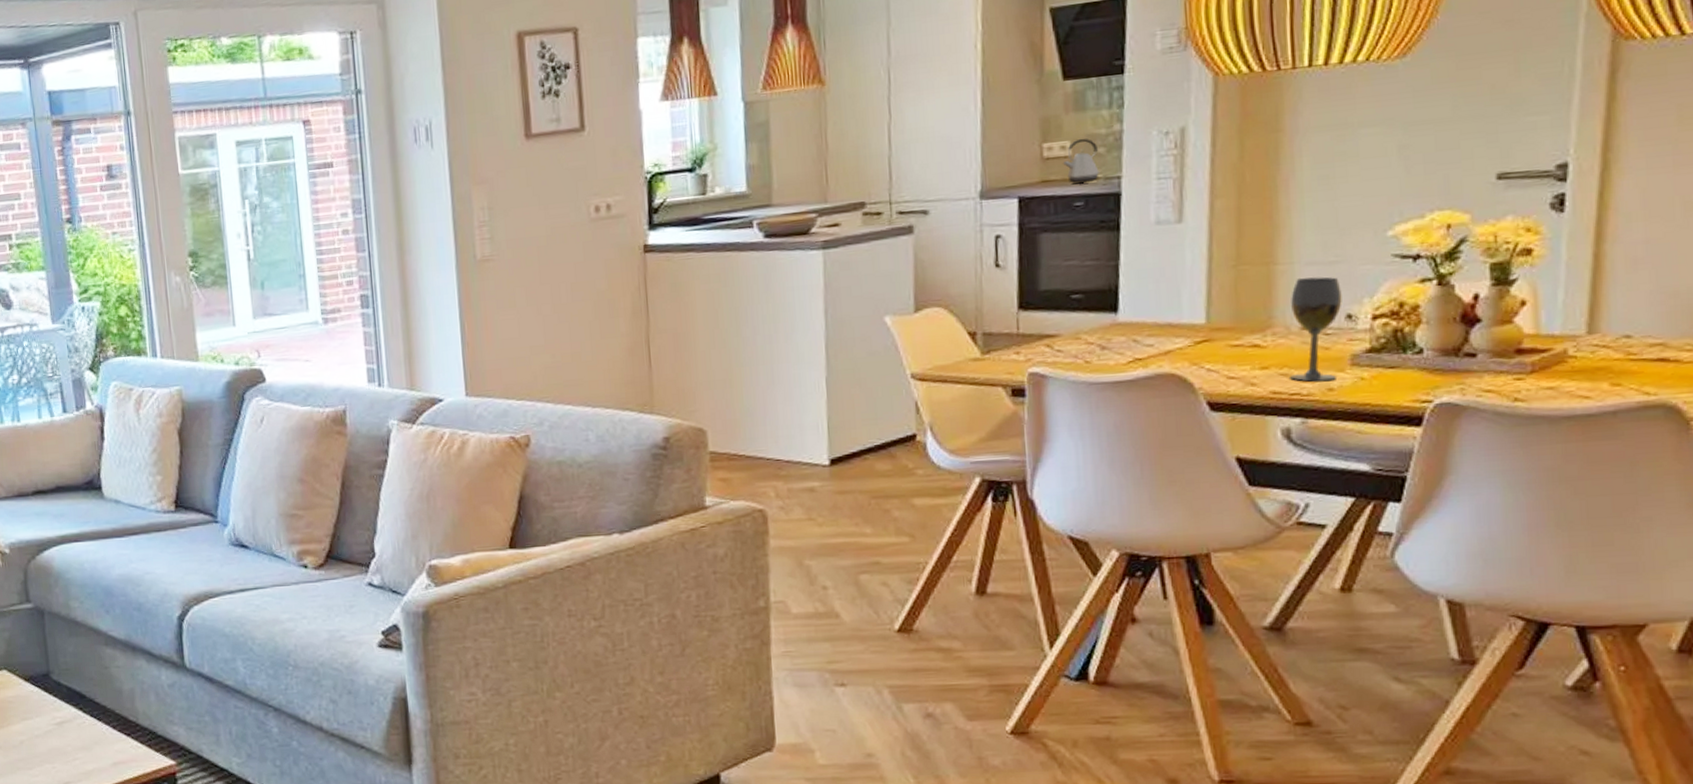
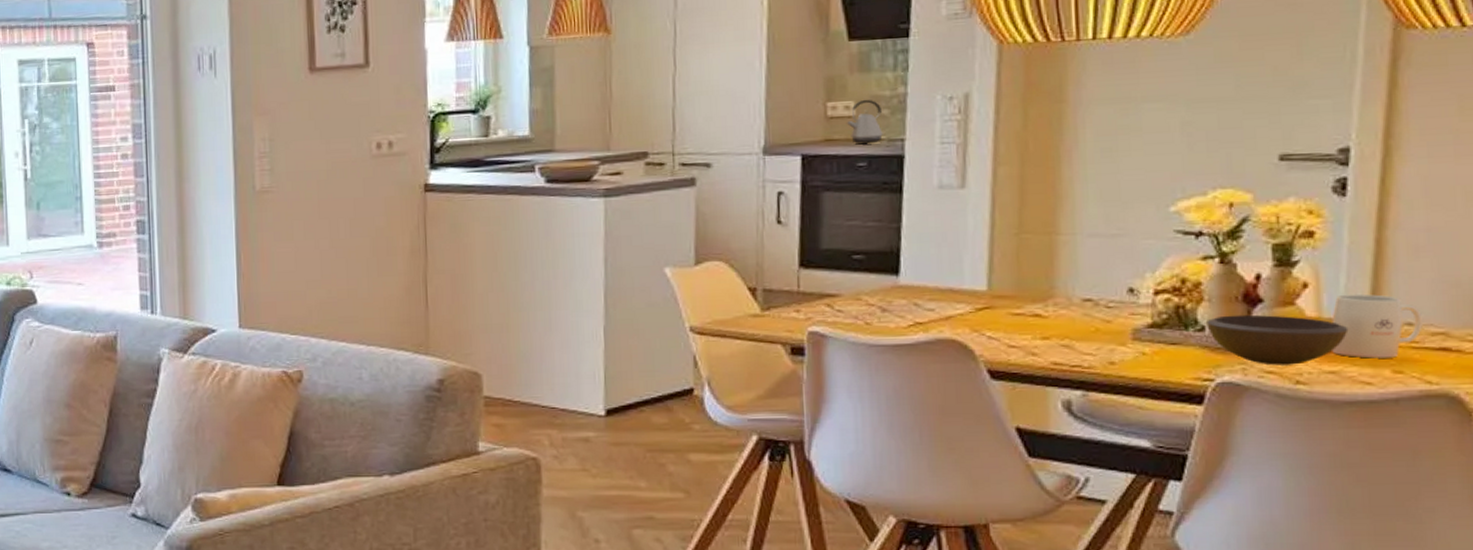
wine glass: present [1290,277,1342,382] -> none [1071,249,1124,354]
bowl: none [1425,334,1567,384] -> present [1207,314,1349,366]
mug: none [1549,308,1641,373] -> present [1331,294,1423,359]

